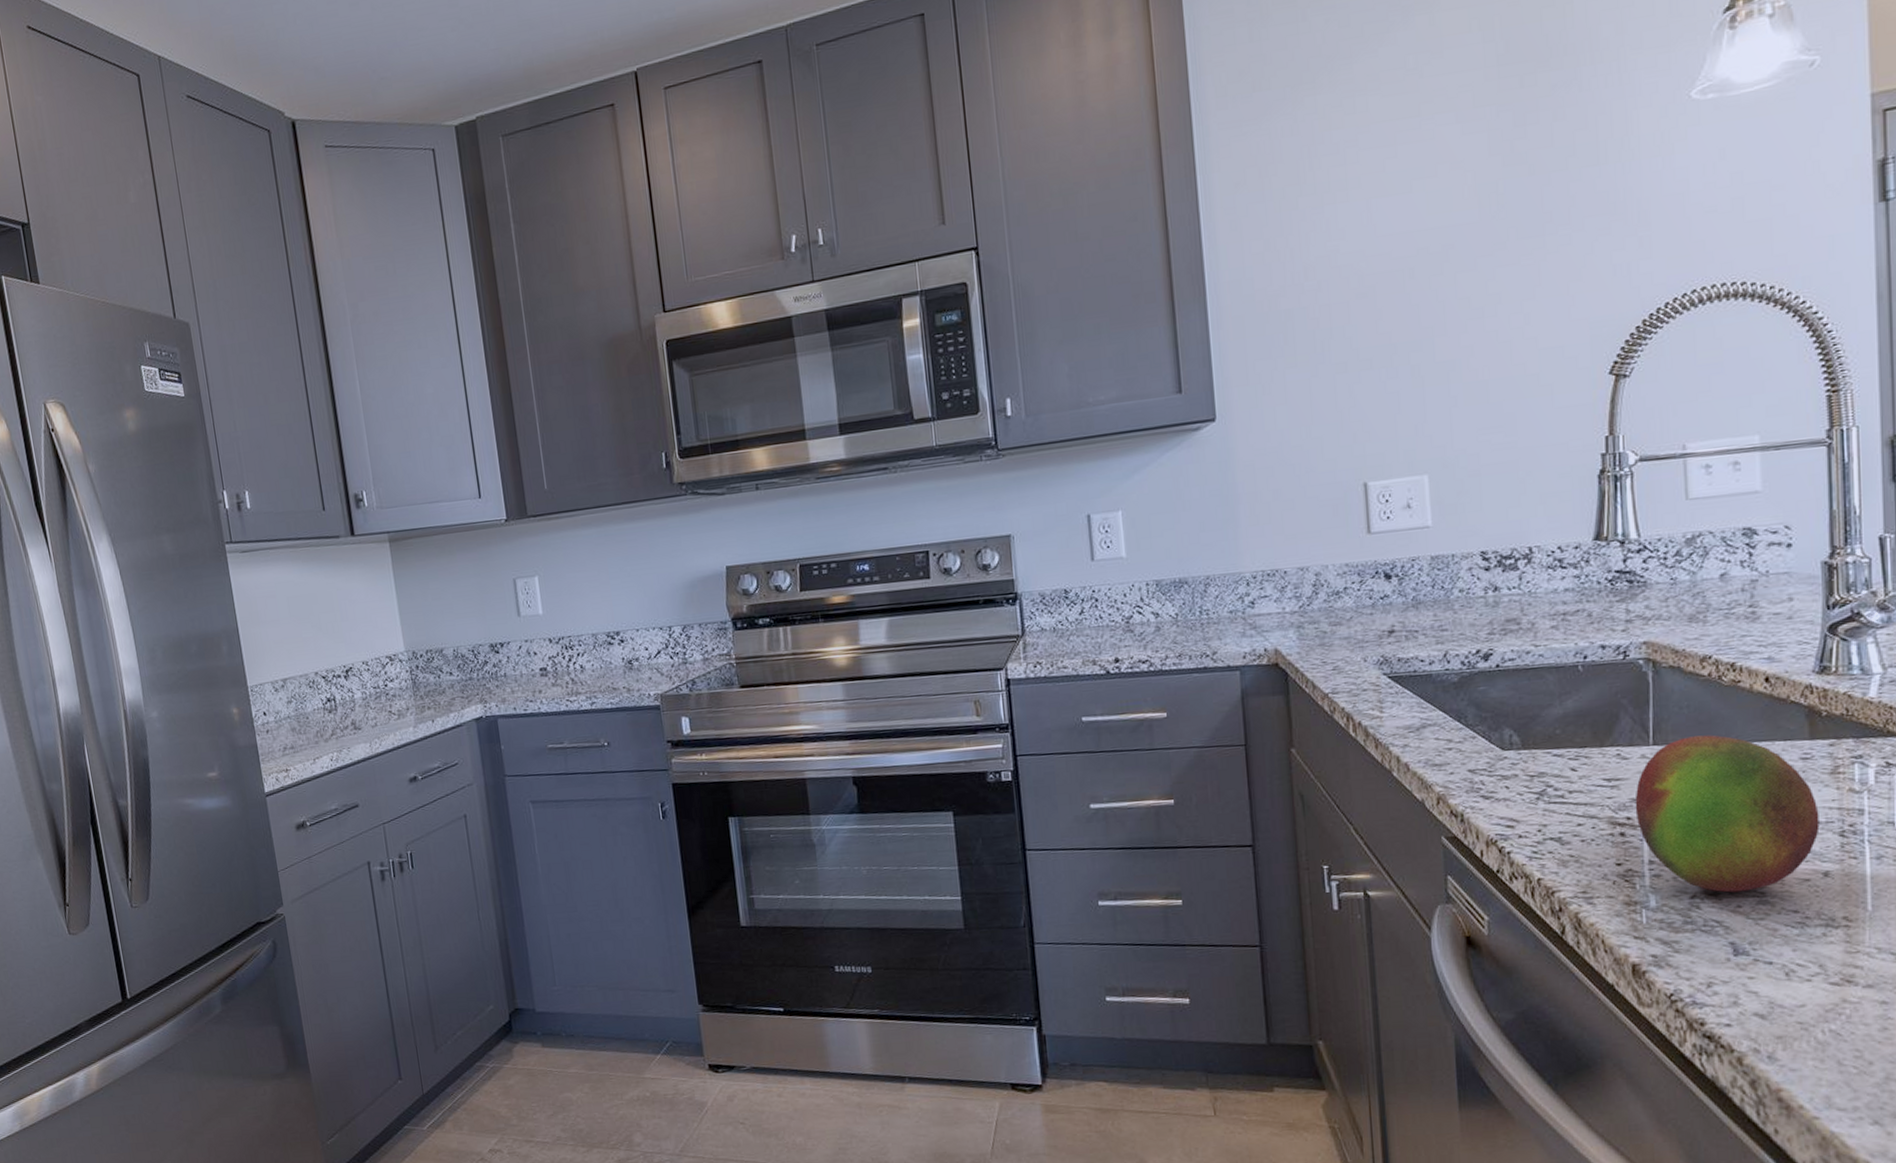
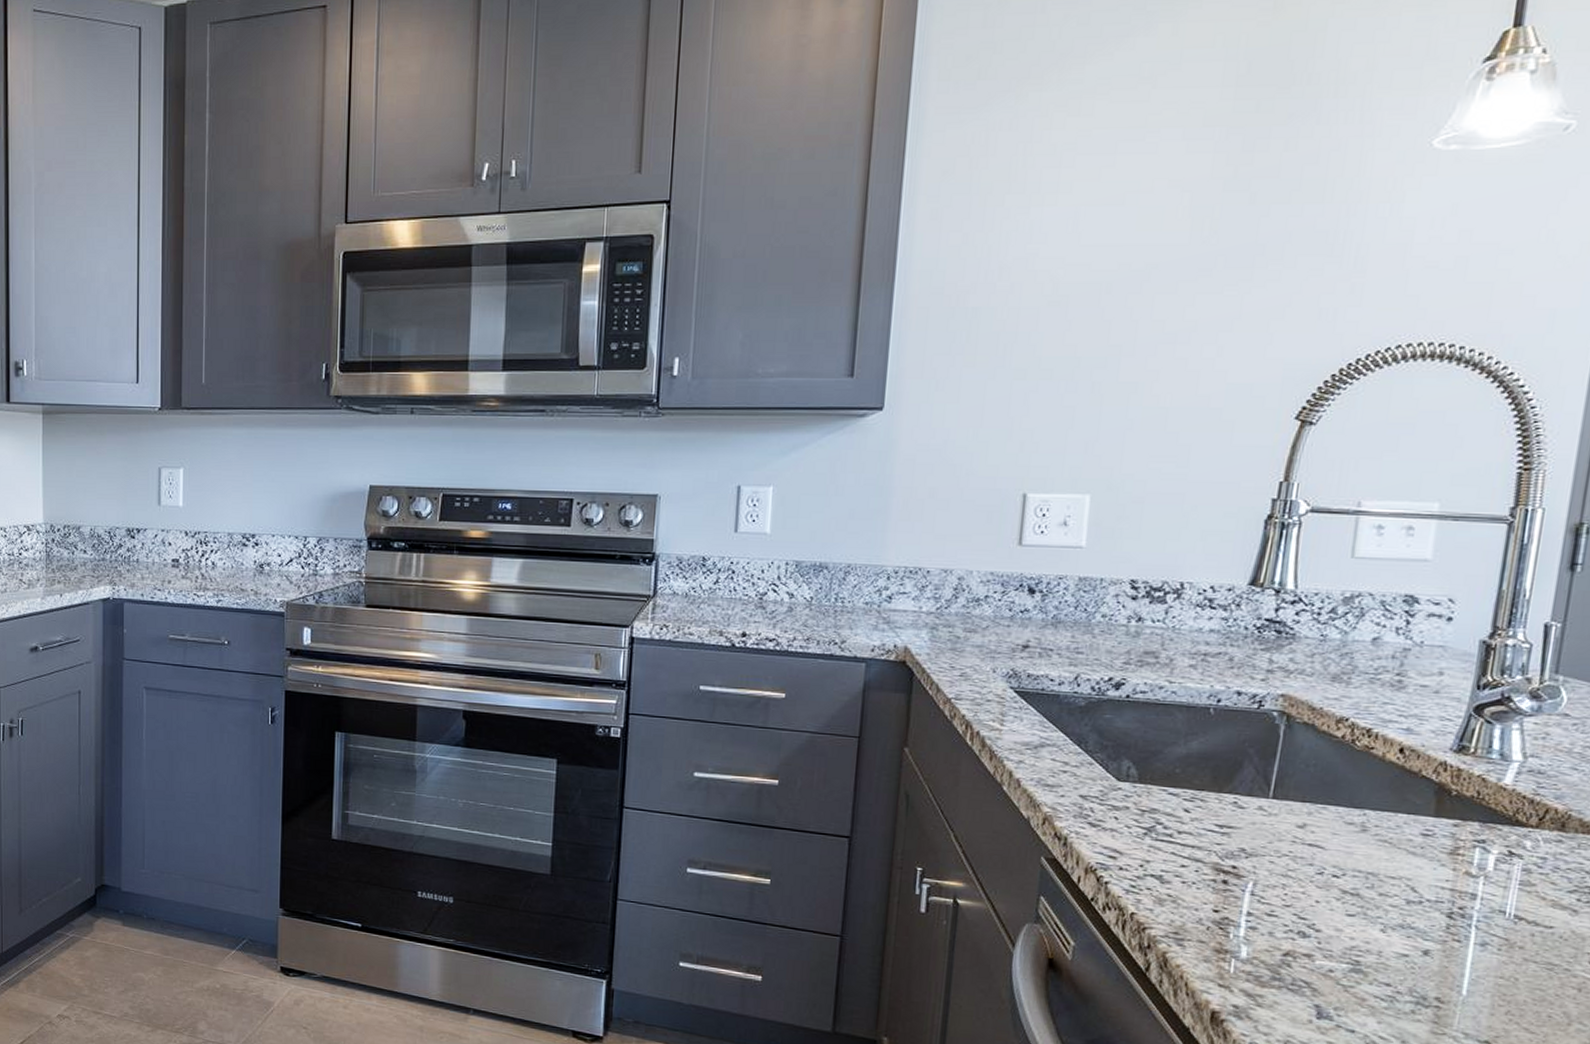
fruit: present [1635,735,1820,893] -> none [1242,795,1431,957]

